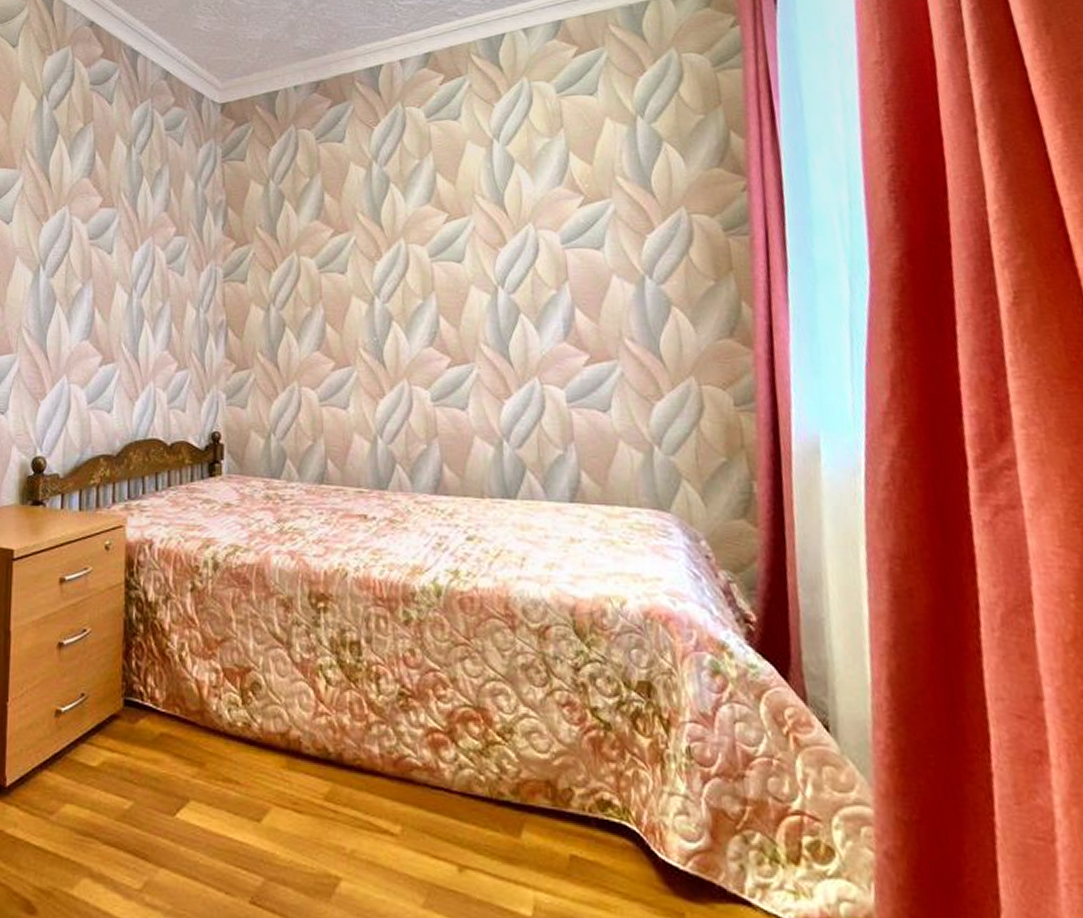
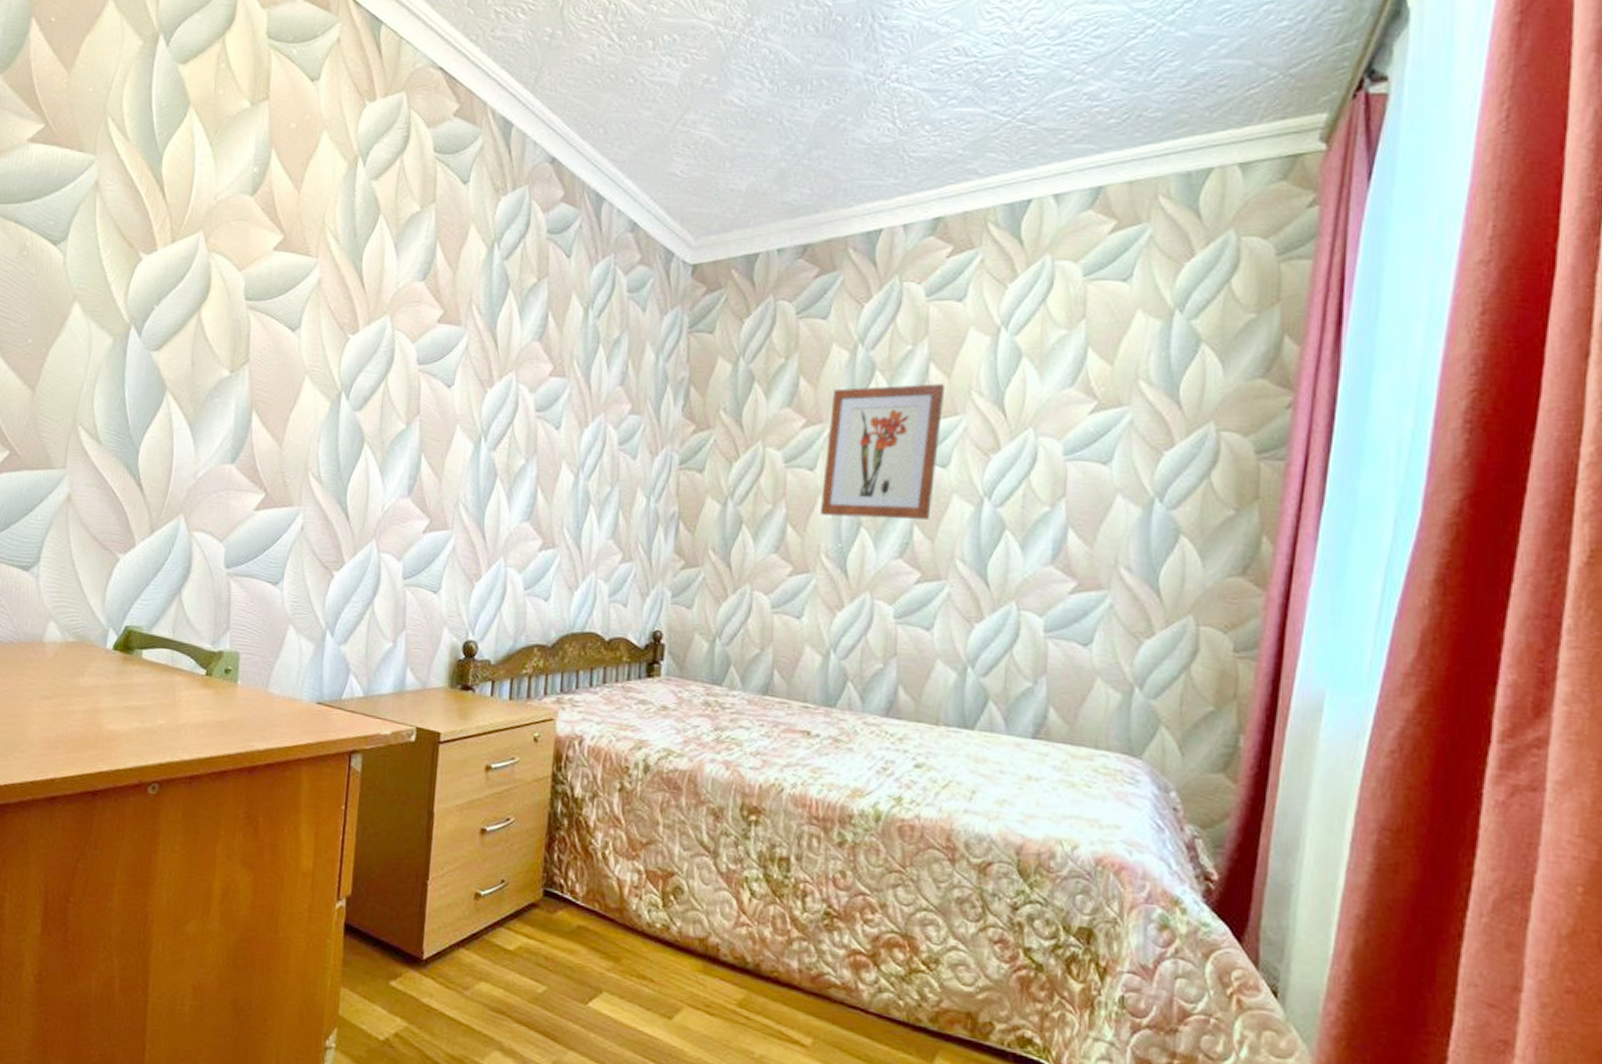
wall art: none [354,191,453,313] -> present [820,384,946,520]

